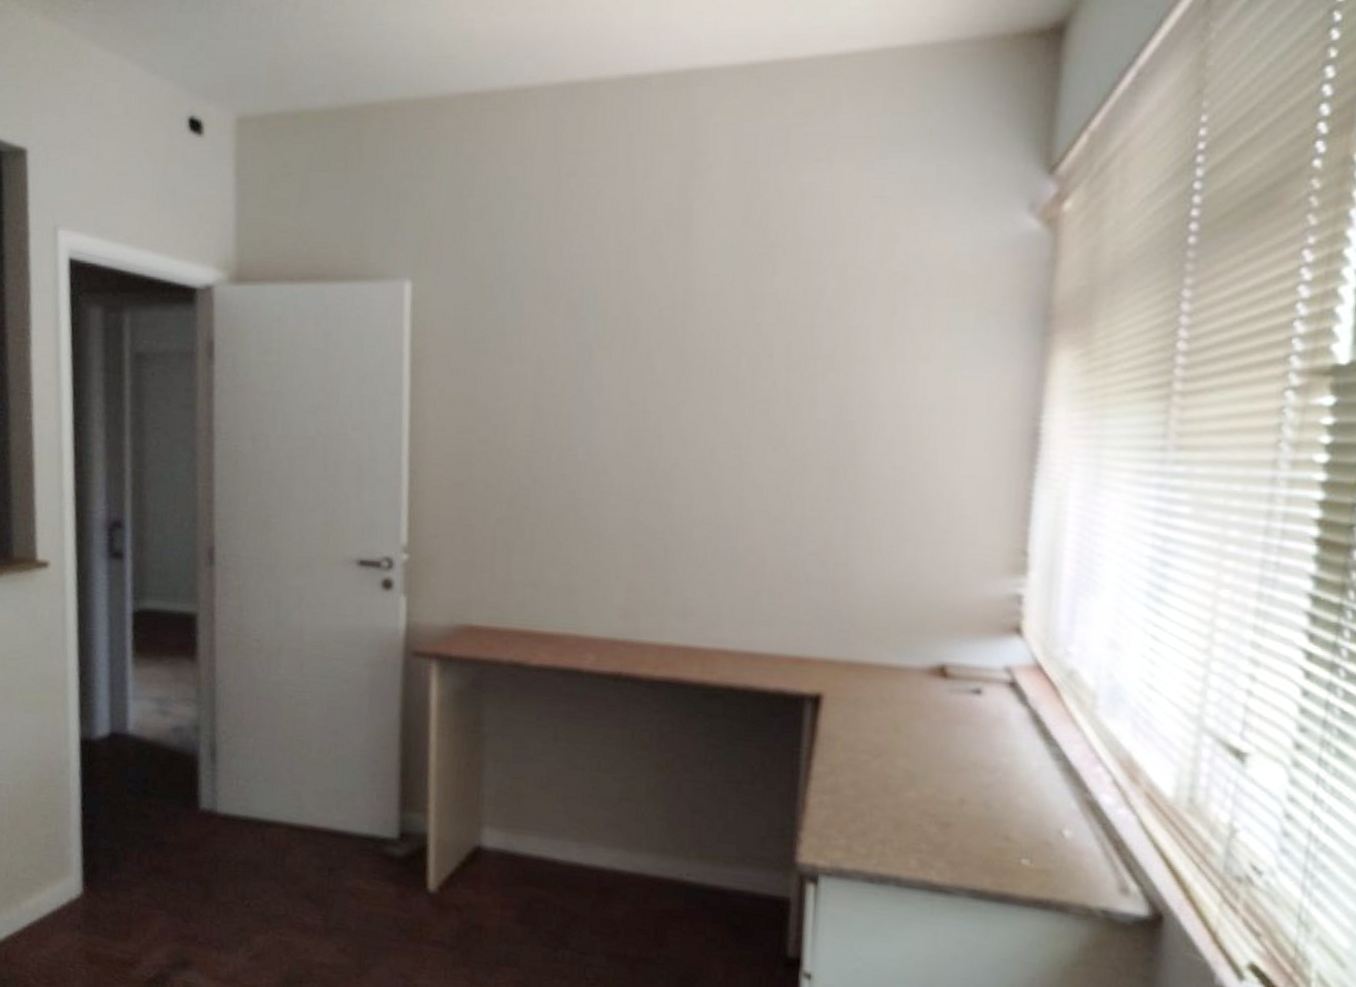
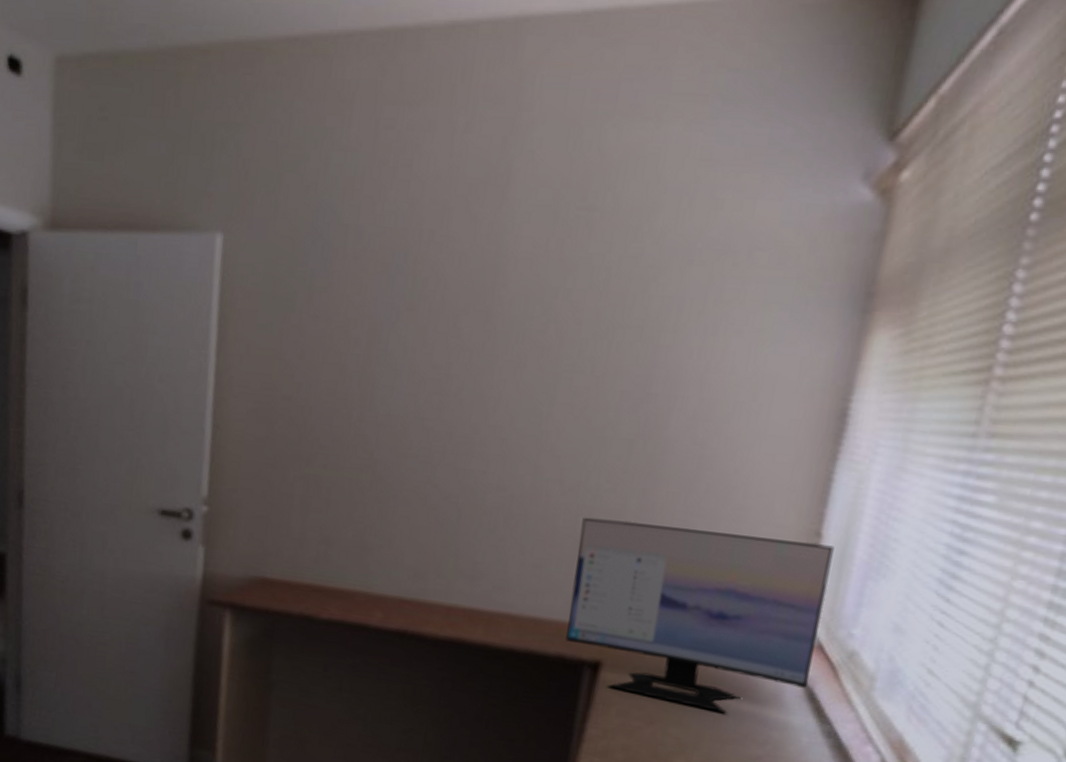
computer monitor: none [782,547,1042,742] -> present [564,517,835,714]

